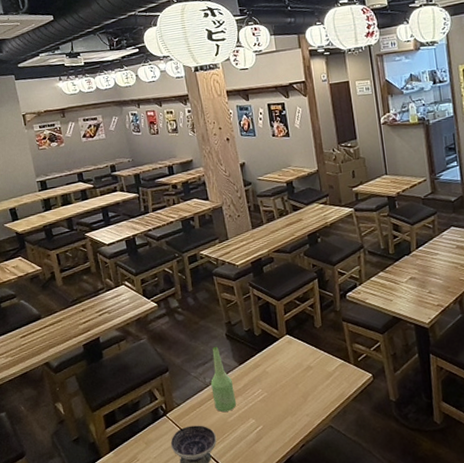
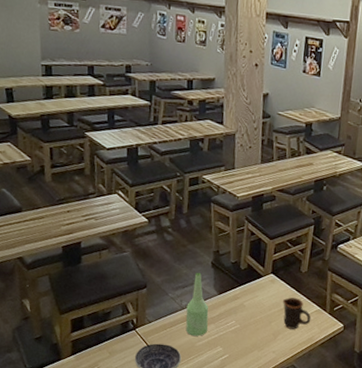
mug: none [303,355,338,388] -> present [282,297,311,330]

